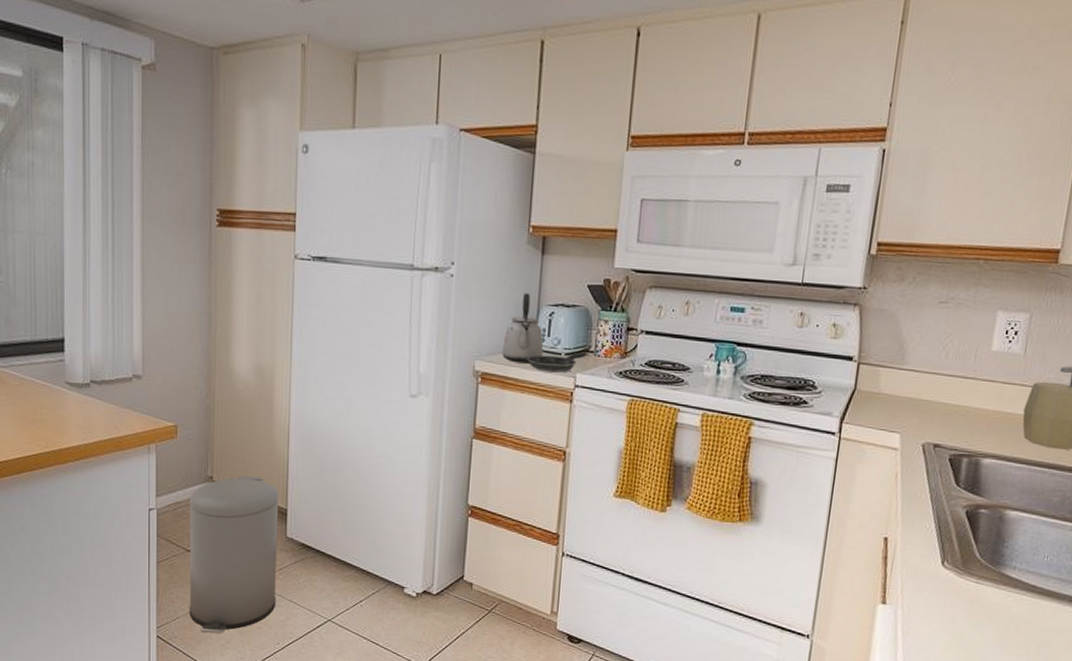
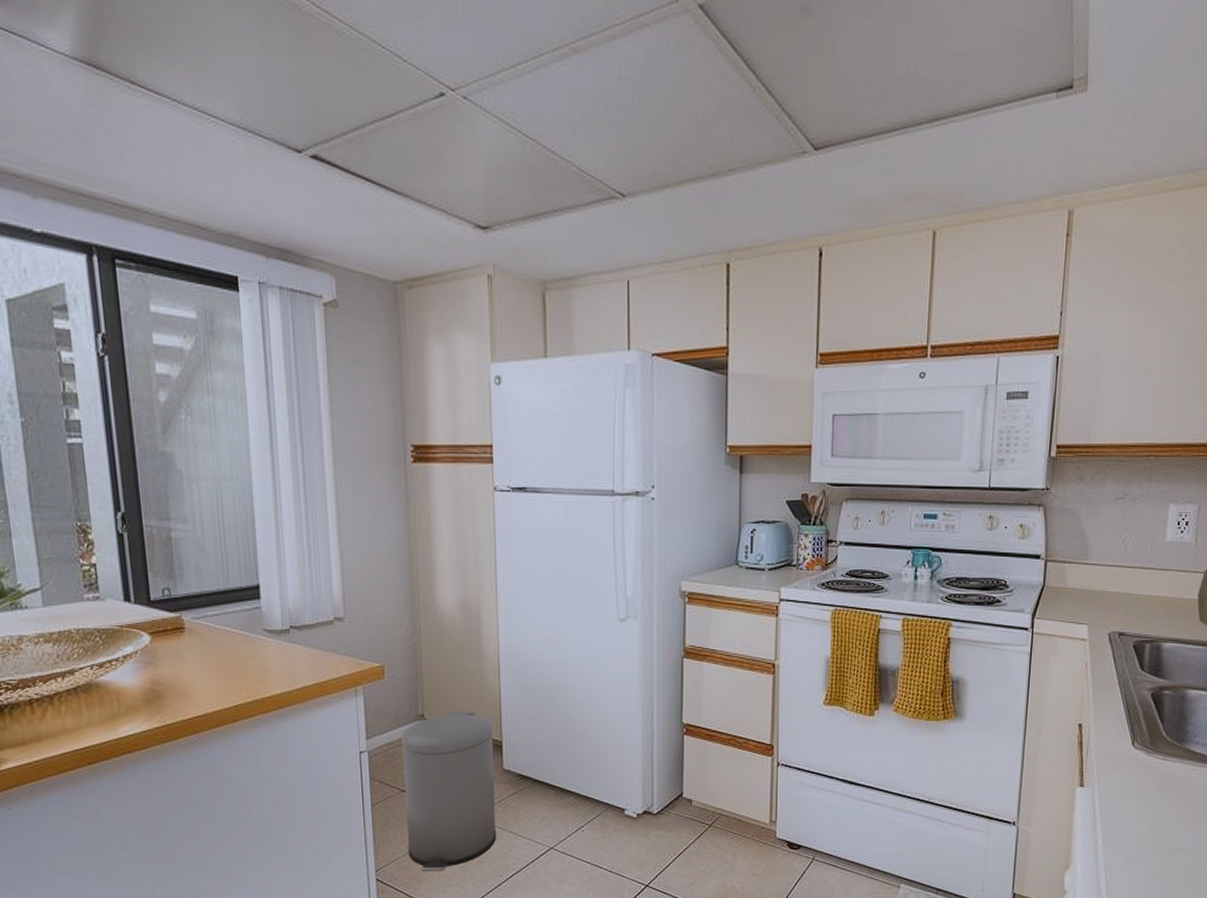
kettle: present [502,293,544,364] -> none [707,512,747,581]
frying pan: present [527,352,589,373] -> none [732,566,791,588]

